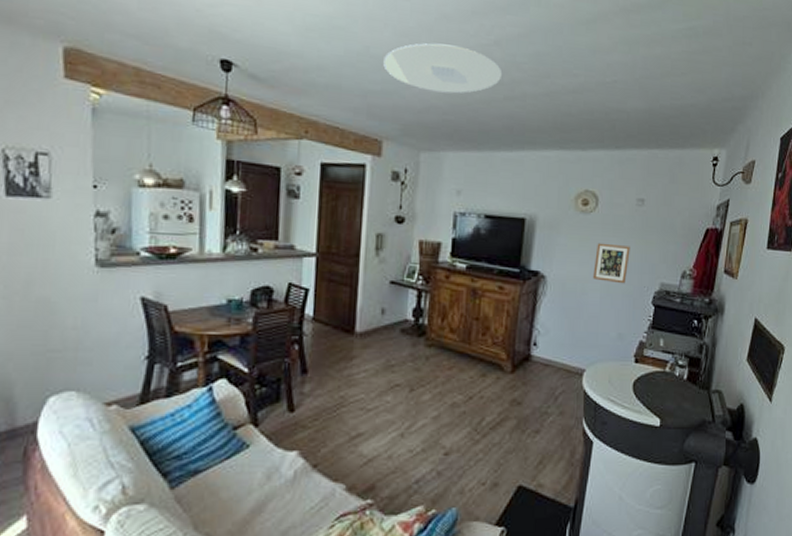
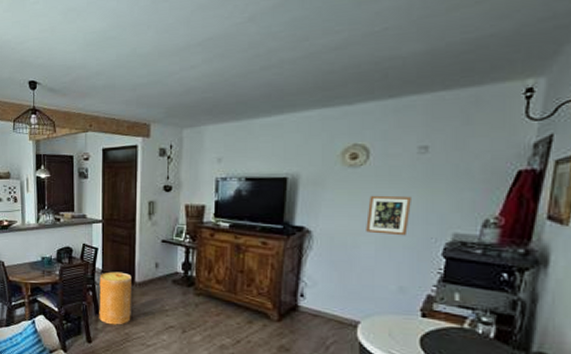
basket: none [306,319,351,387] -> present [99,271,132,325]
ceiling light: present [383,43,503,94] -> none [148,30,258,75]

